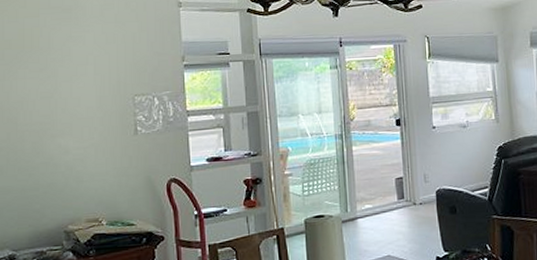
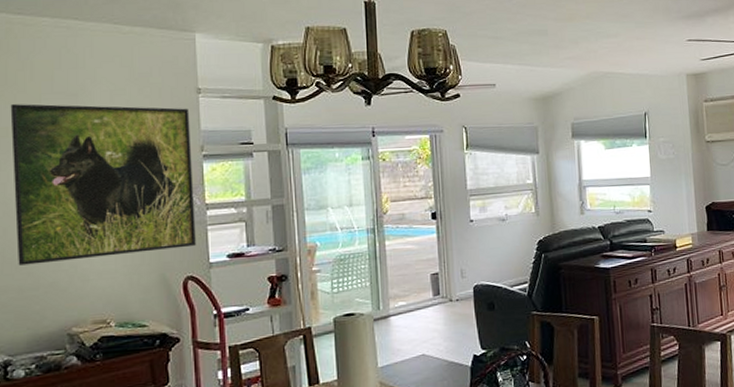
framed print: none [13,18,178,168] -> present [10,104,196,266]

